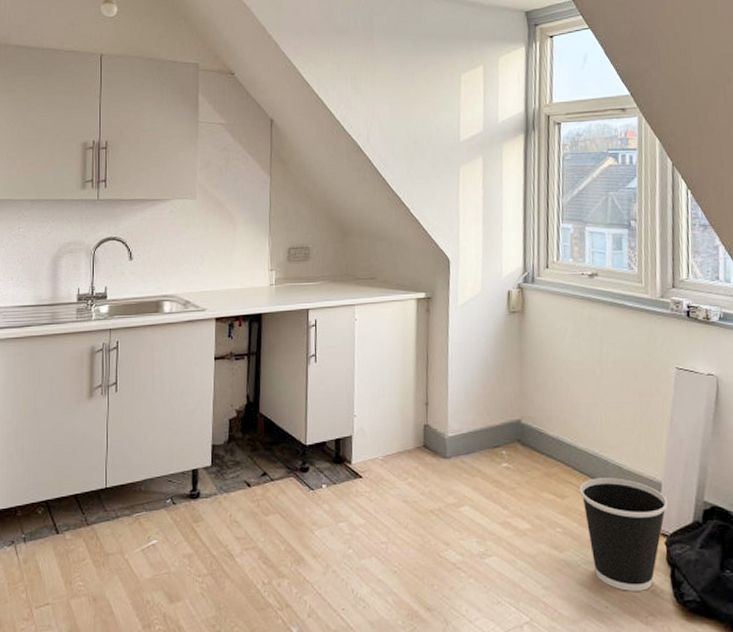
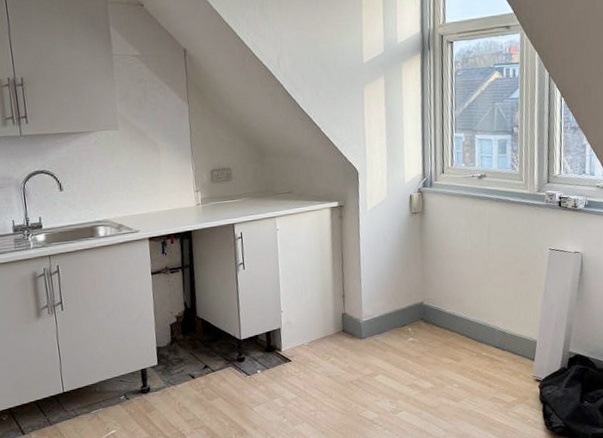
wastebasket: present [580,478,668,591] -> none [472,340,541,426]

